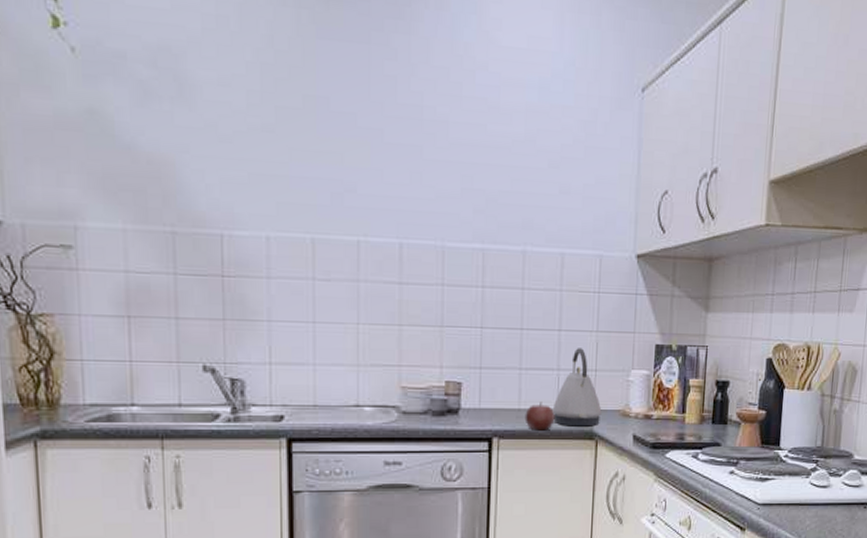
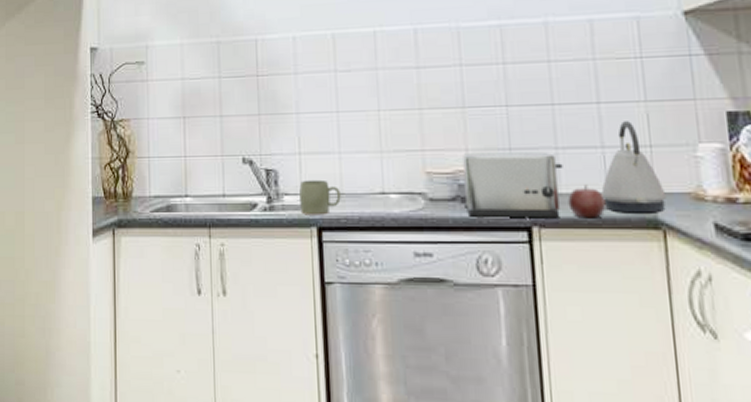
mug: none [269,391,313,427] -> present [299,179,341,215]
toaster: none [435,370,524,432] -> present [461,152,563,220]

